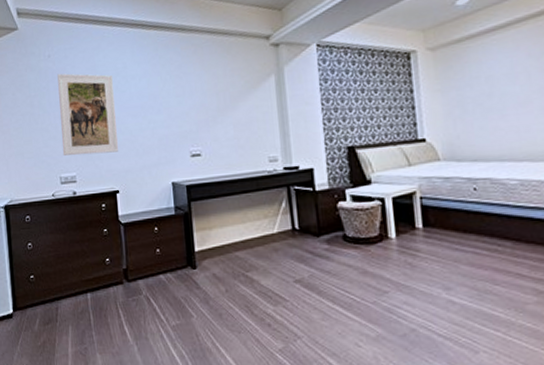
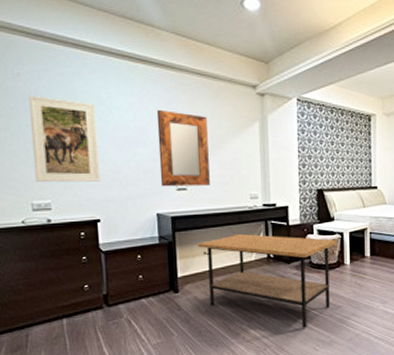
home mirror: none [168,73,225,154] -> present [156,109,210,187]
coffee table: none [214,202,376,317] -> present [198,233,336,328]

